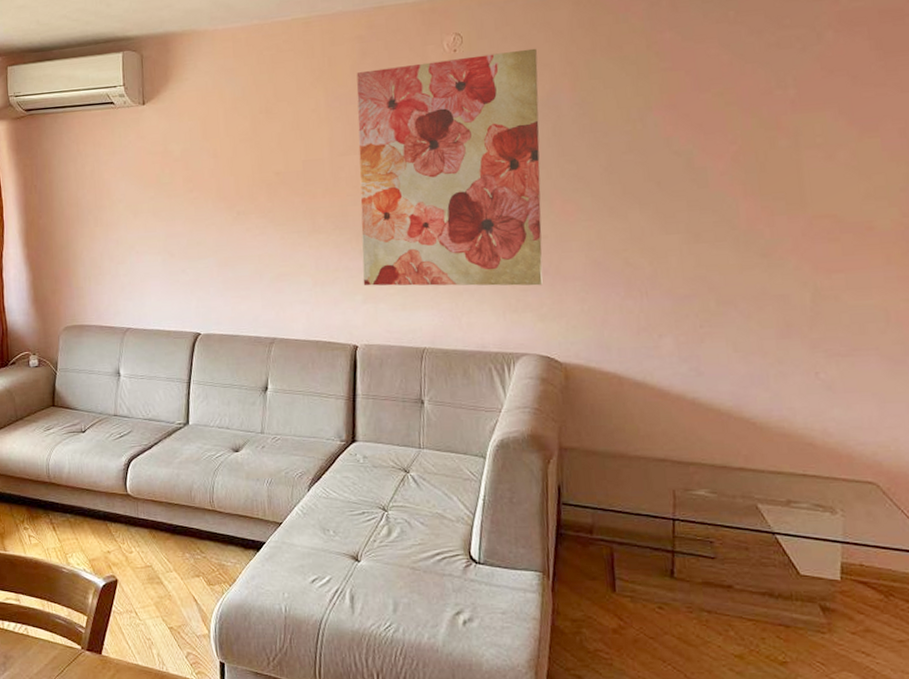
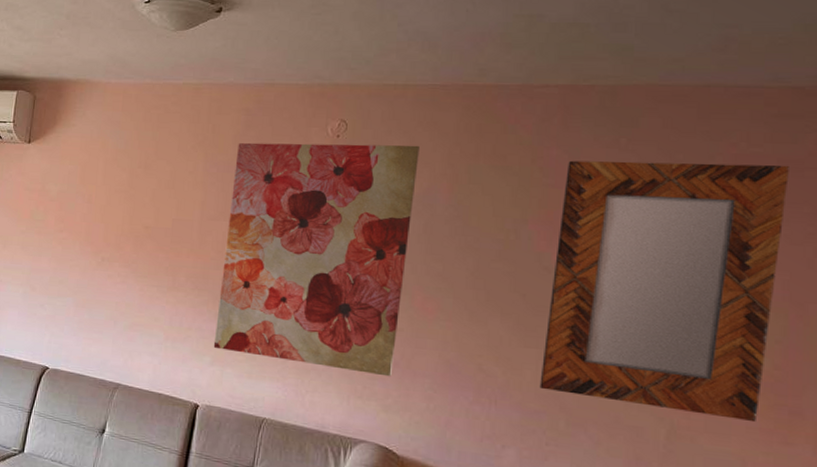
home mirror: none [682,14,894,274] -> present [539,160,791,423]

